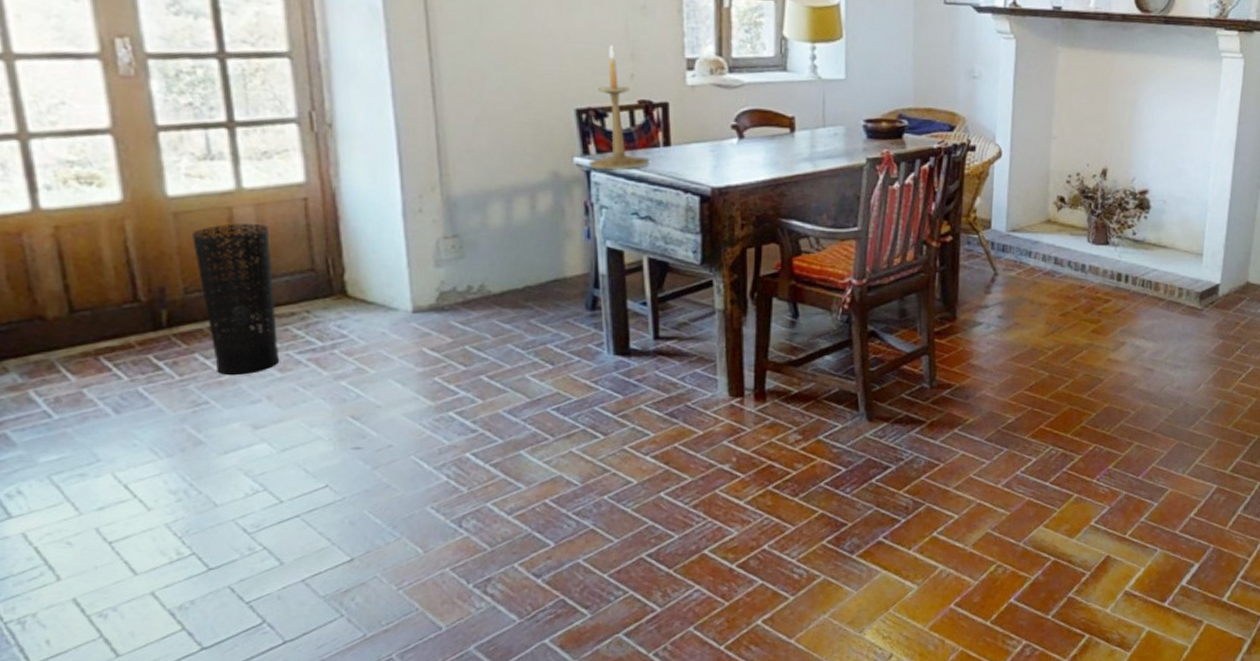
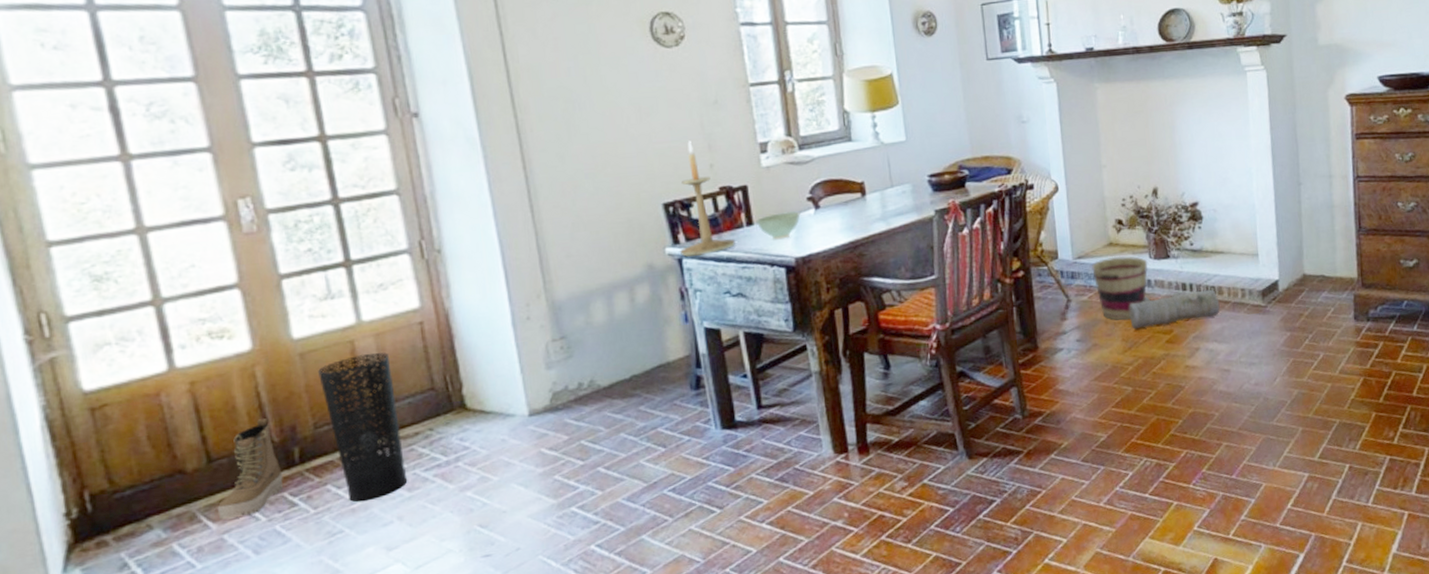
boot: none [77,275,149,374] -> present [217,418,283,520]
bowl: none [673,137,722,166] -> present [755,211,801,240]
basket: none [1025,234,1085,303] -> present [1092,256,1148,321]
decorative log: none [1057,281,1154,314] -> present [1129,289,1220,329]

